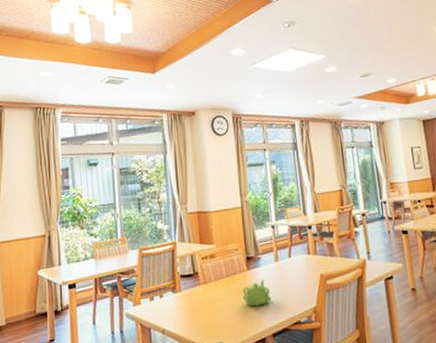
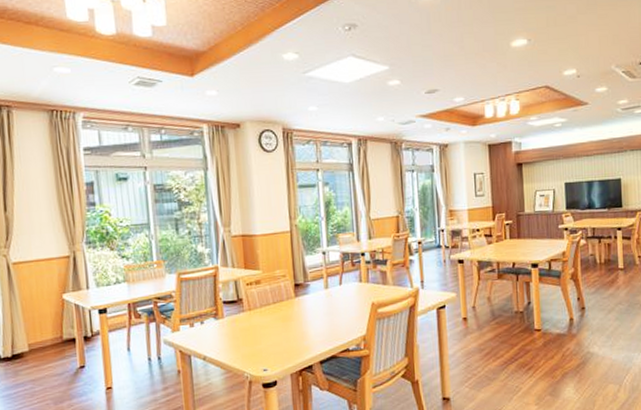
teapot: present [242,279,272,307] -> none [289,307,320,334]

